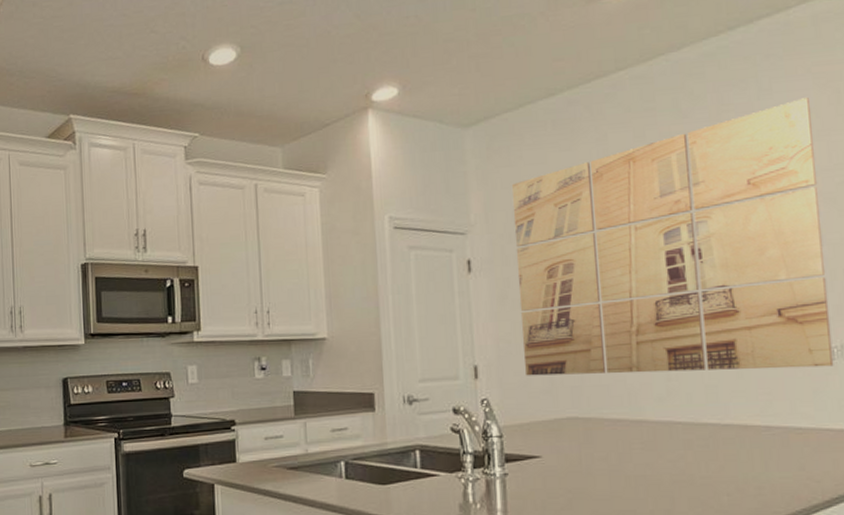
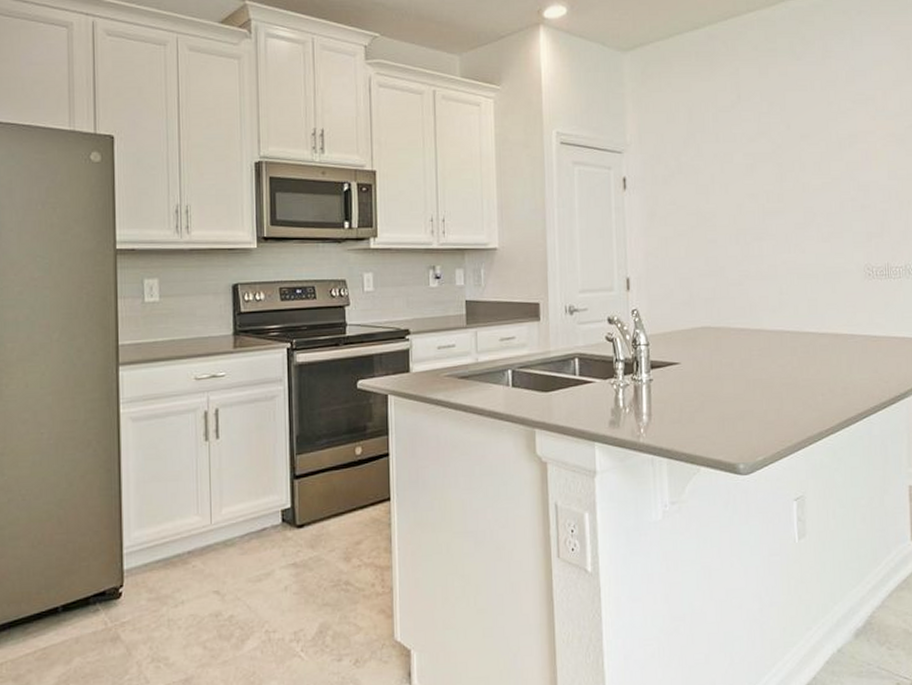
wall art: present [511,98,834,376] -> none [661,52,900,289]

